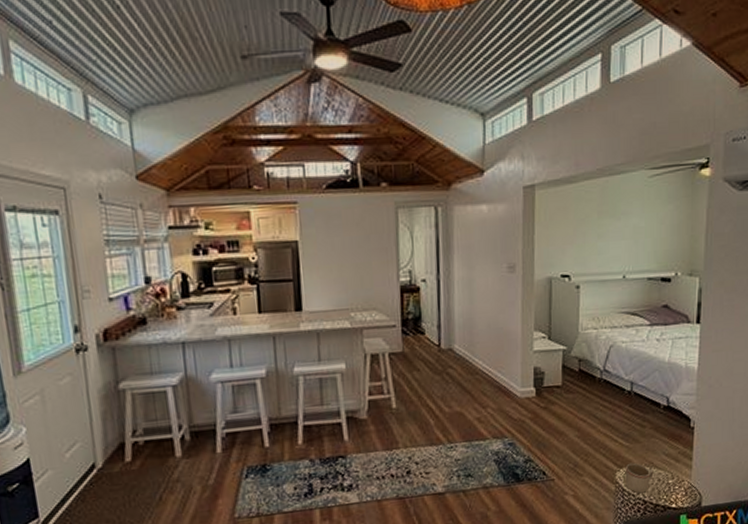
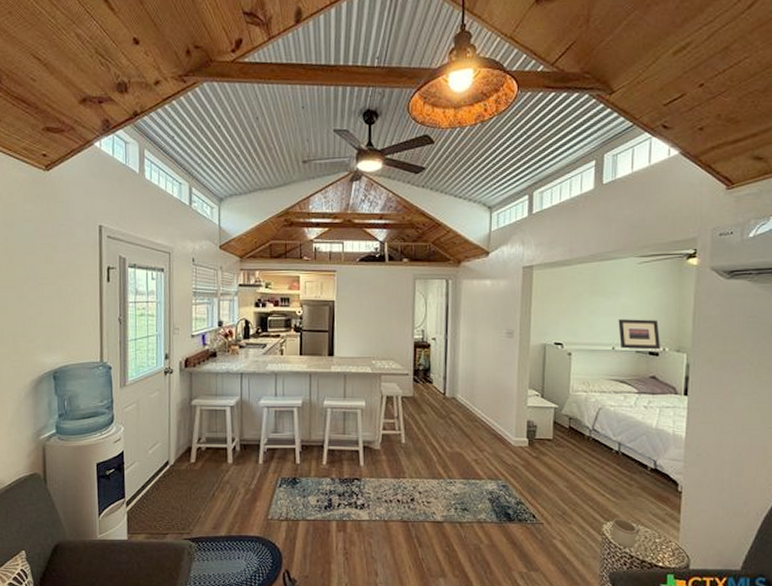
picture frame: none [629,241,674,276] -> present [618,319,661,349]

